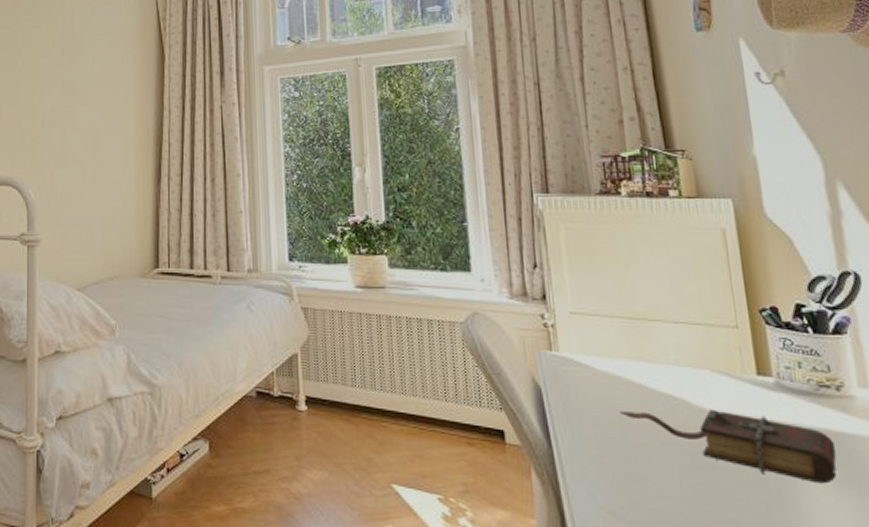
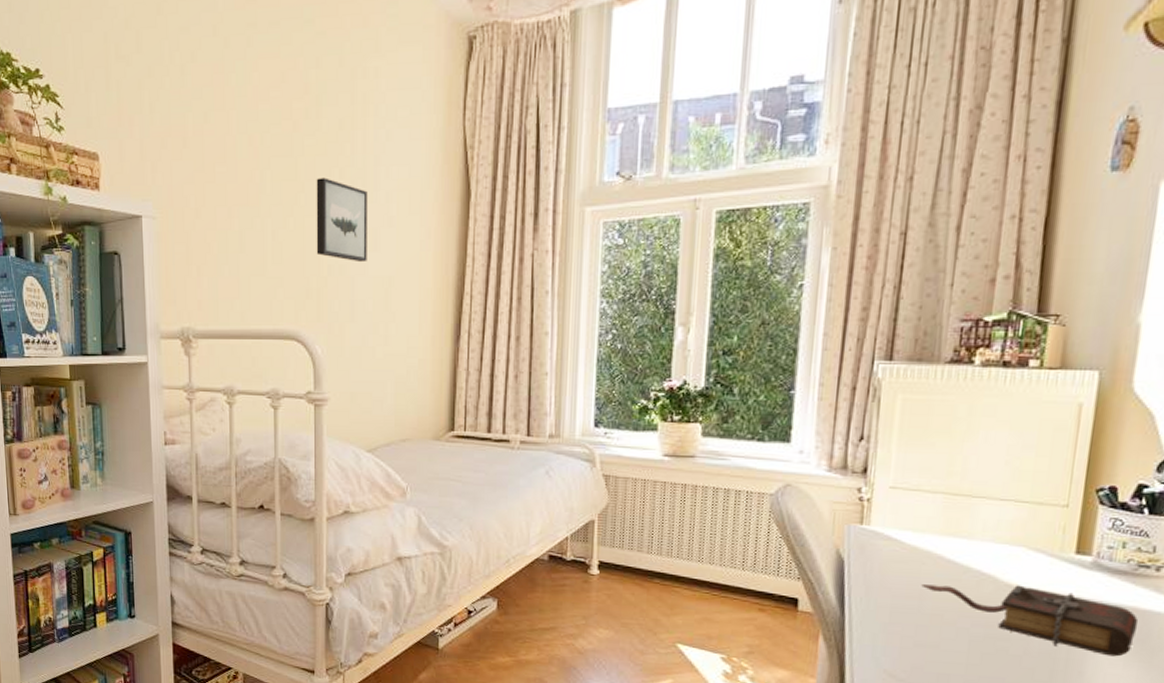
wall art: none [31,45,76,116] -> present [316,177,368,263]

